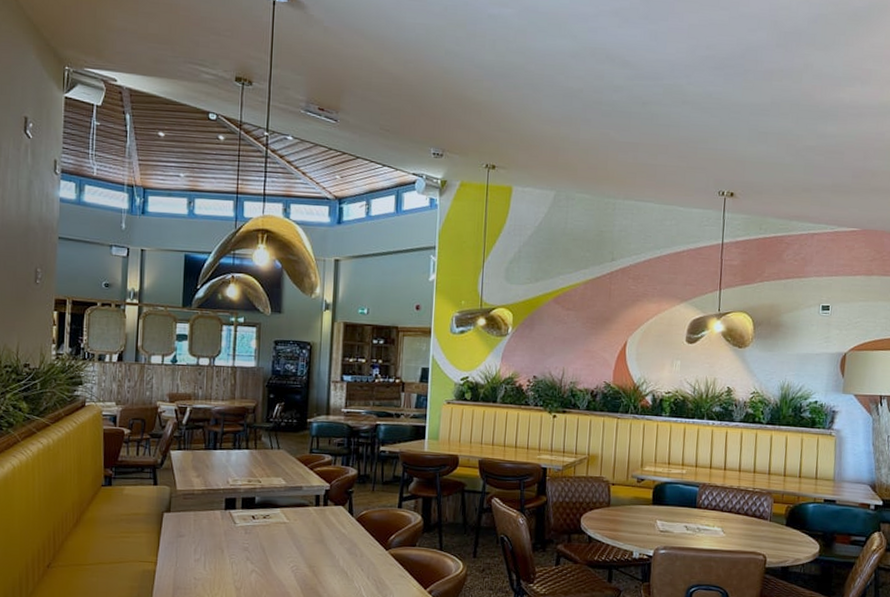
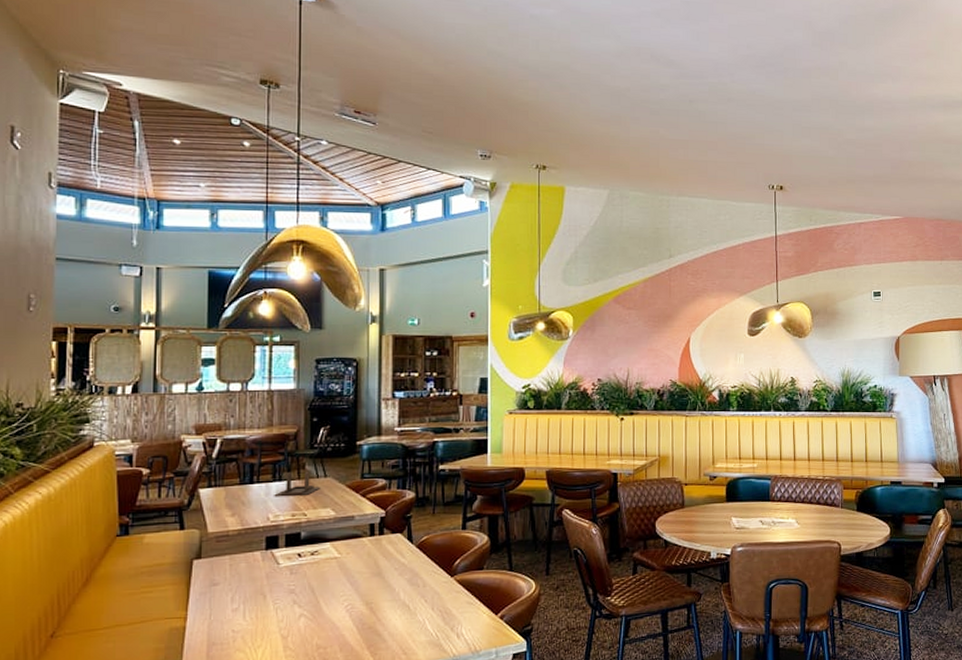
napkin holder: none [234,441,274,464] -> present [274,471,320,497]

